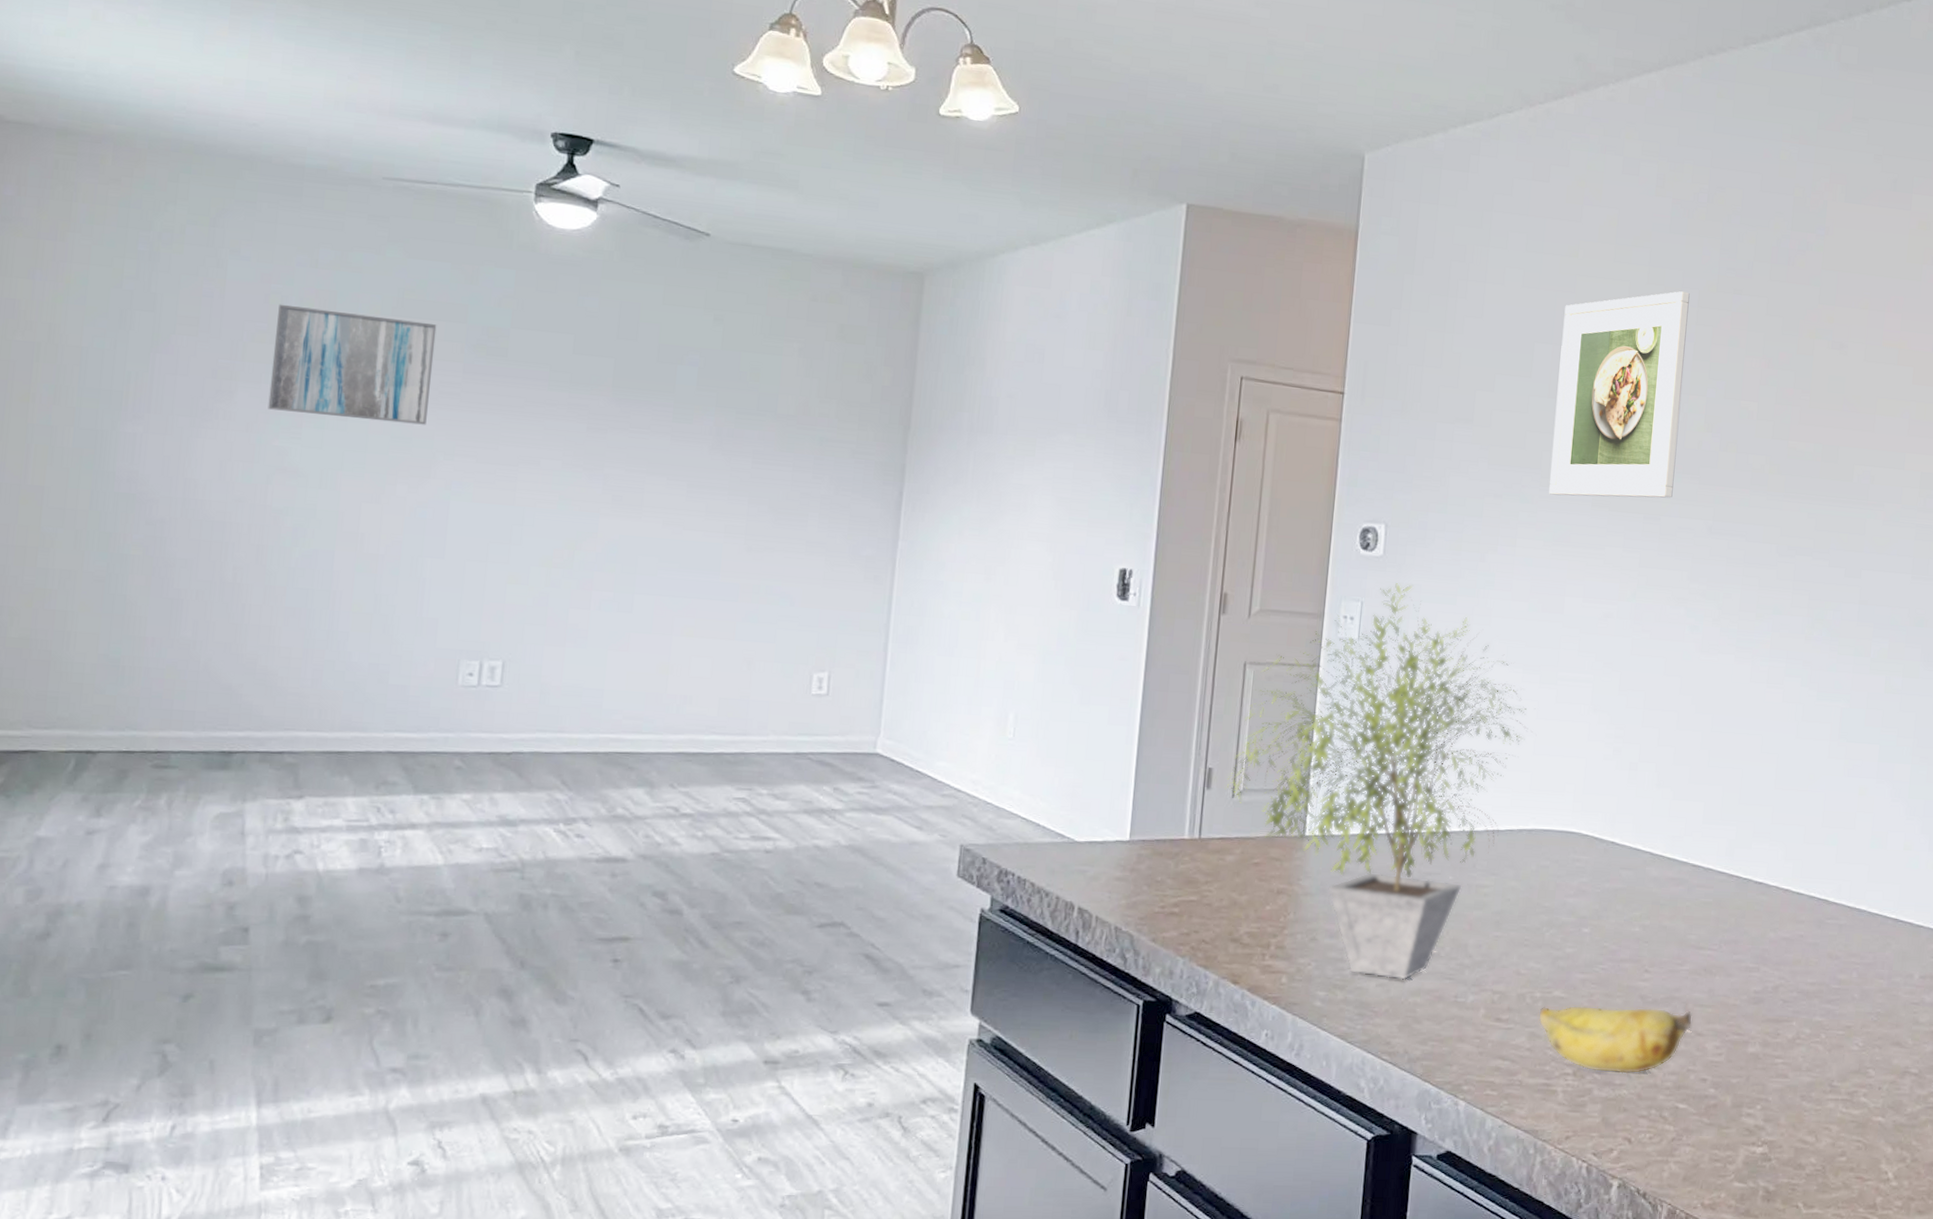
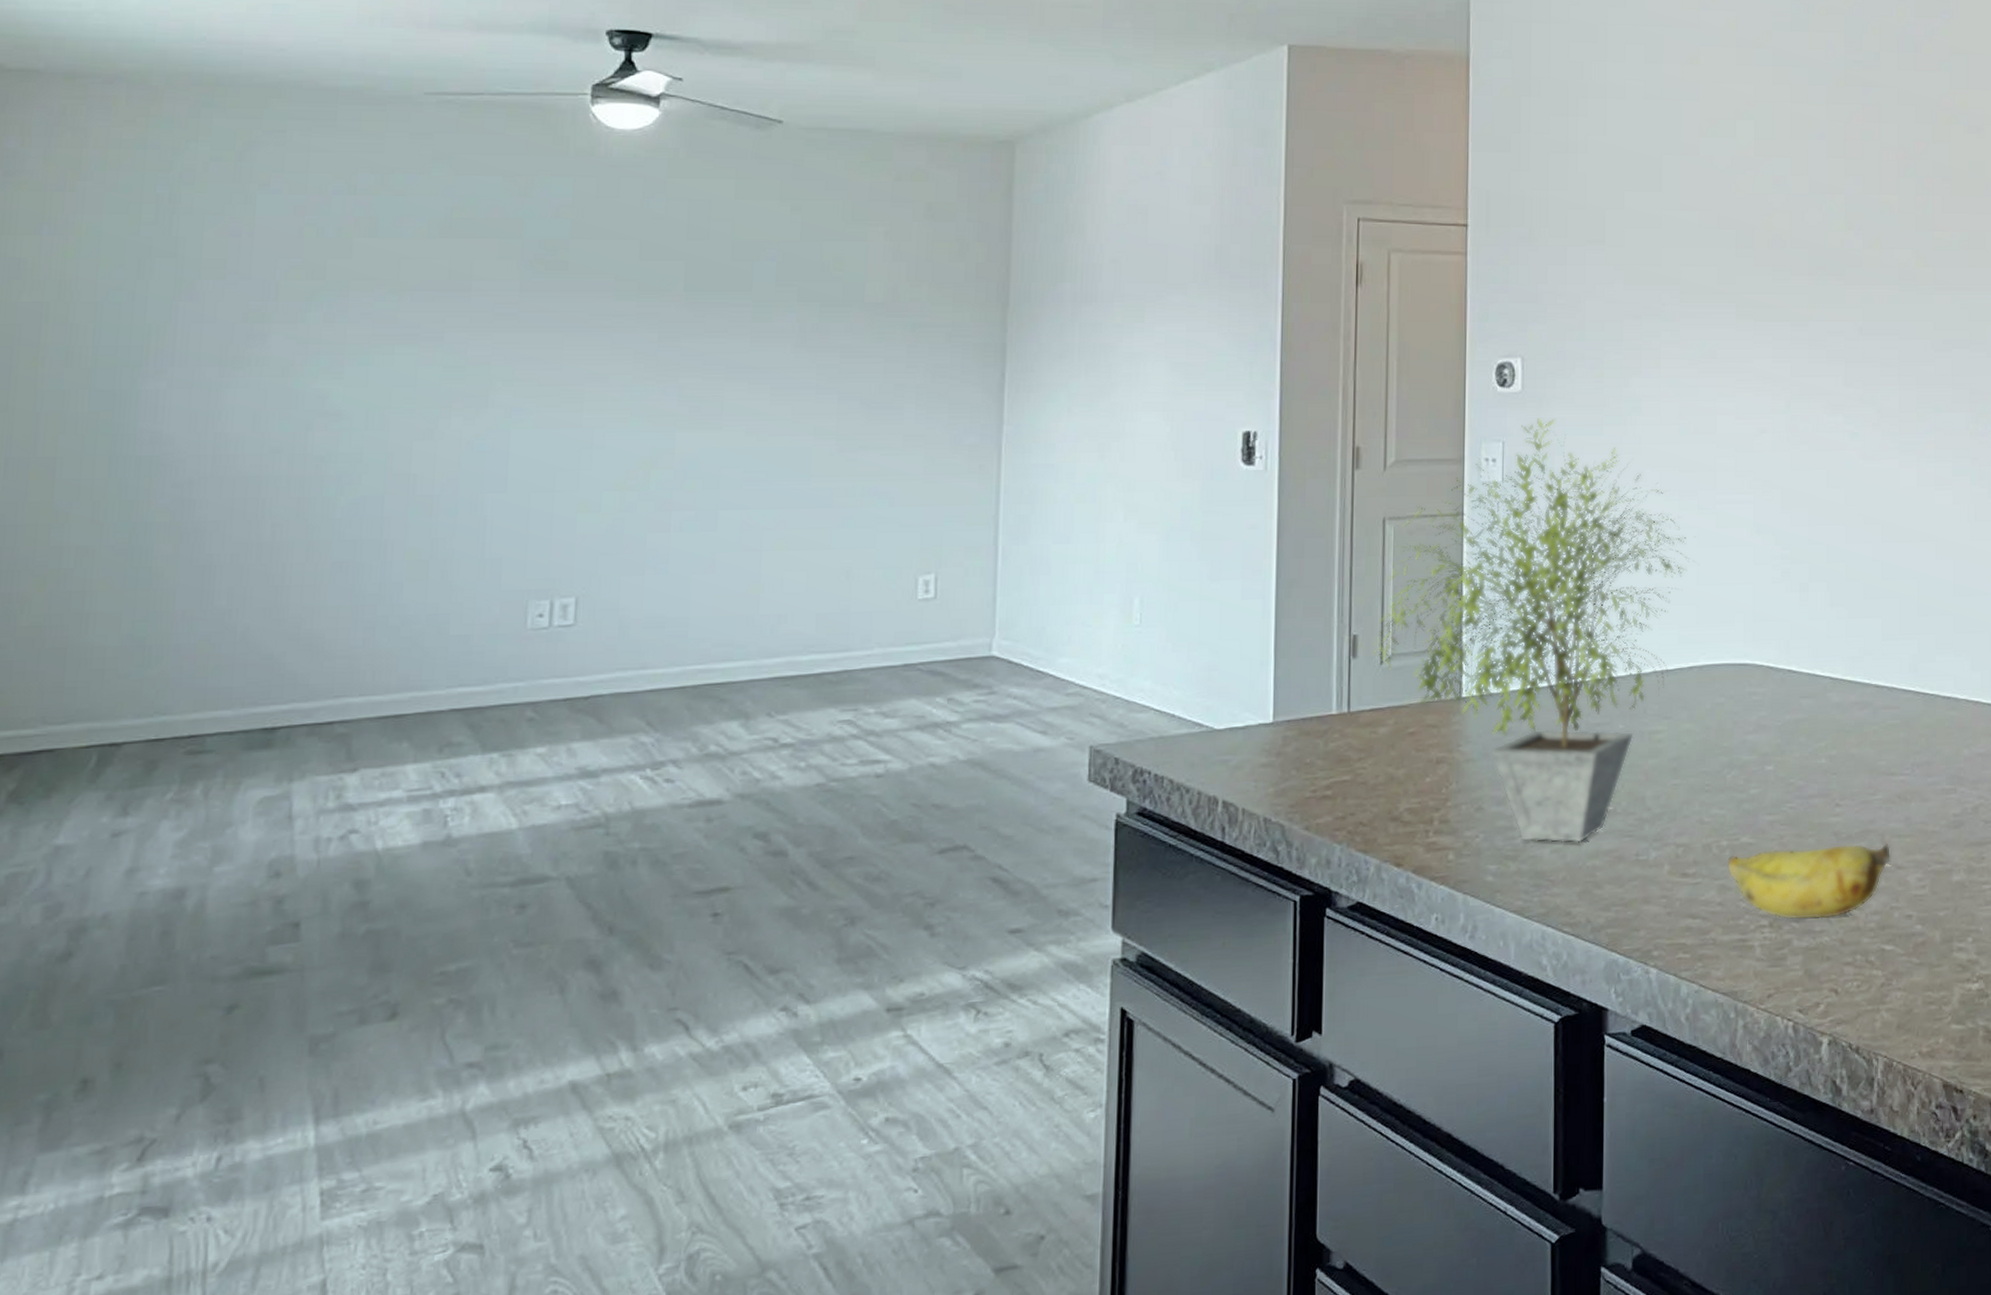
wall art: present [268,304,437,425] -> none [305,236,489,351]
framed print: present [1549,291,1690,498] -> none [1689,89,1819,310]

